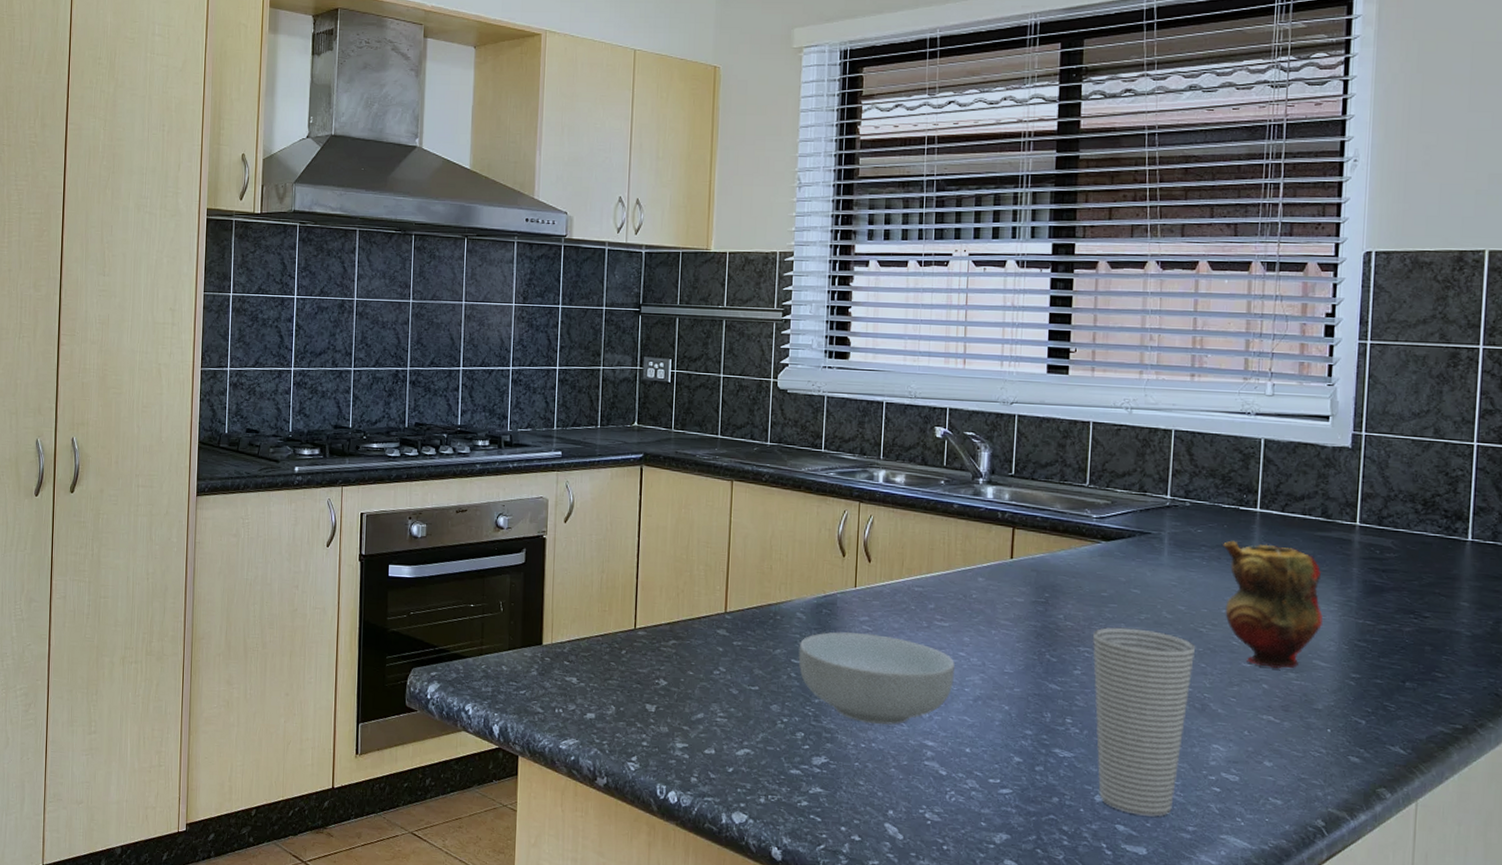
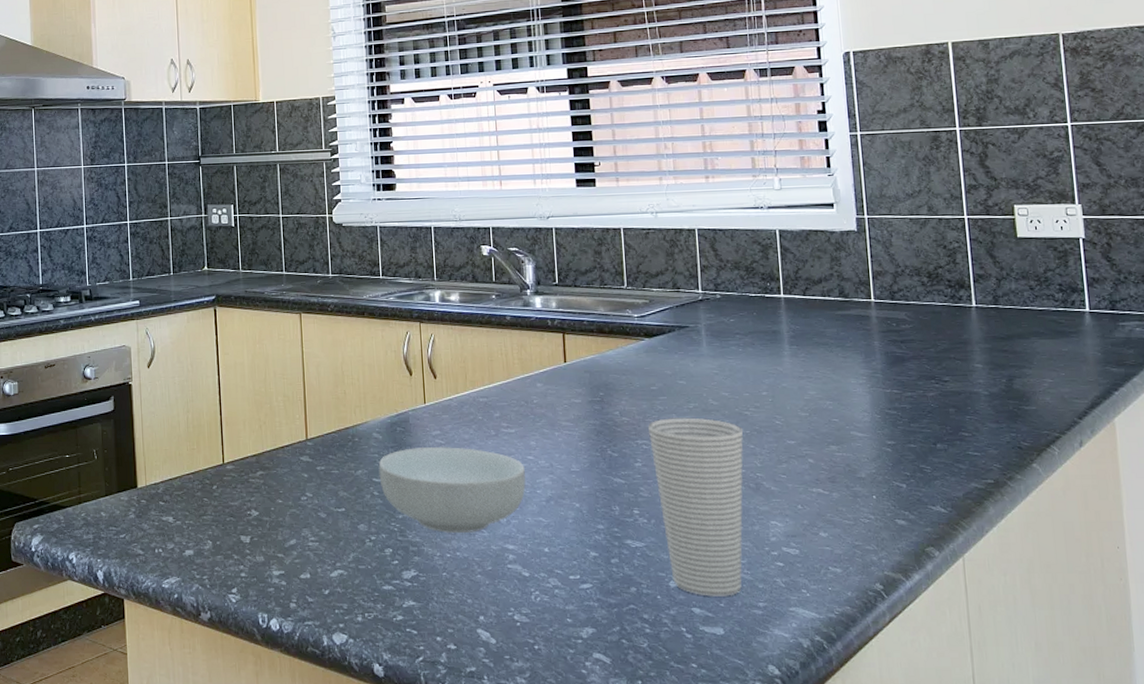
teapot: present [1223,540,1323,668] -> none [755,326,854,442]

